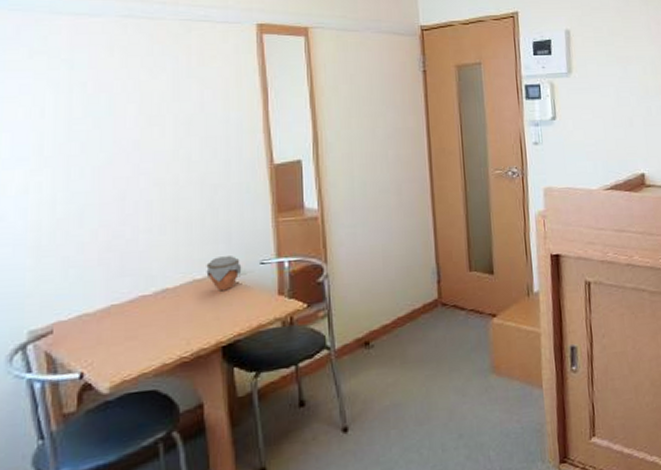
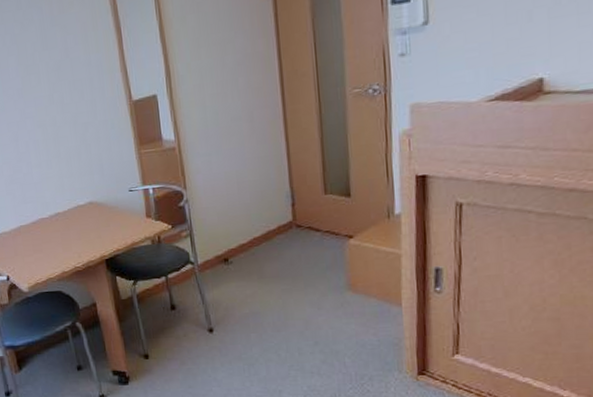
jar: present [206,256,242,292] -> none [86,185,115,215]

